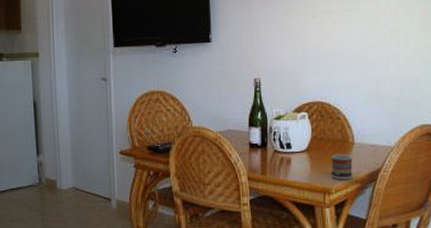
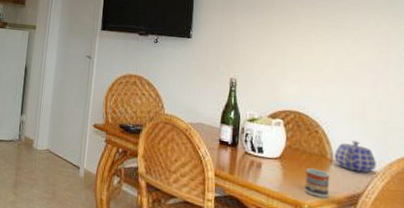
teapot: none [355,121,391,150] -> present [334,140,376,173]

